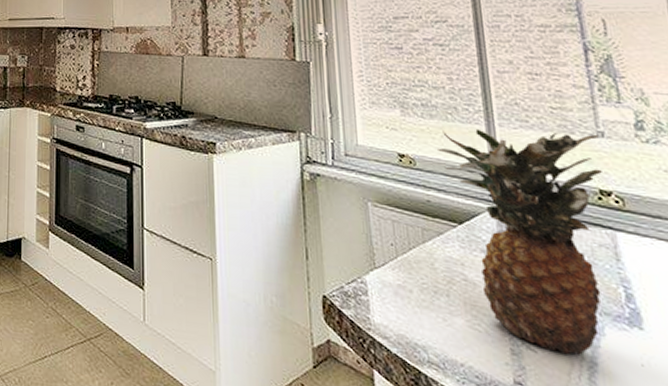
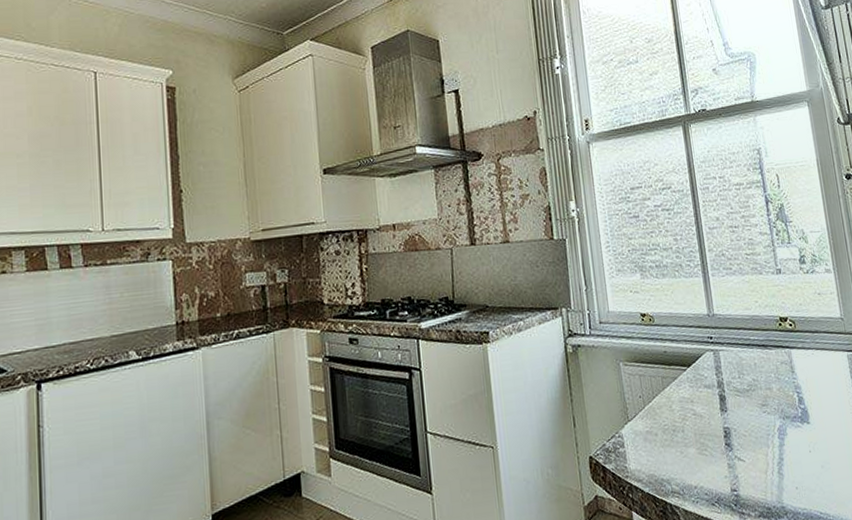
fruit: present [438,129,602,355] -> none [669,271,783,458]

